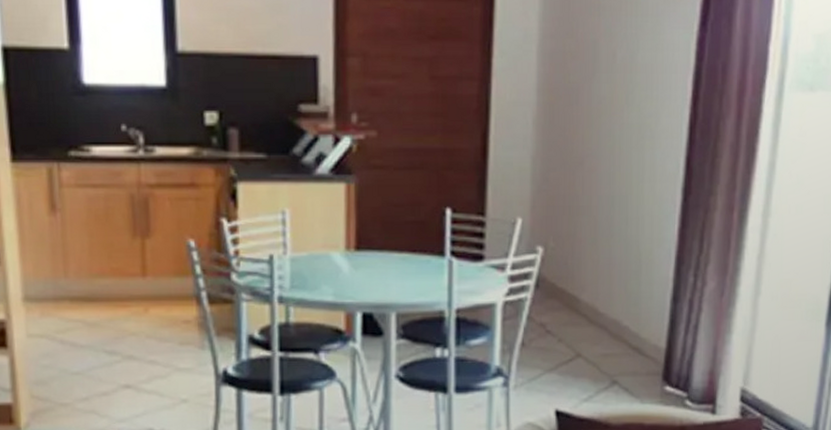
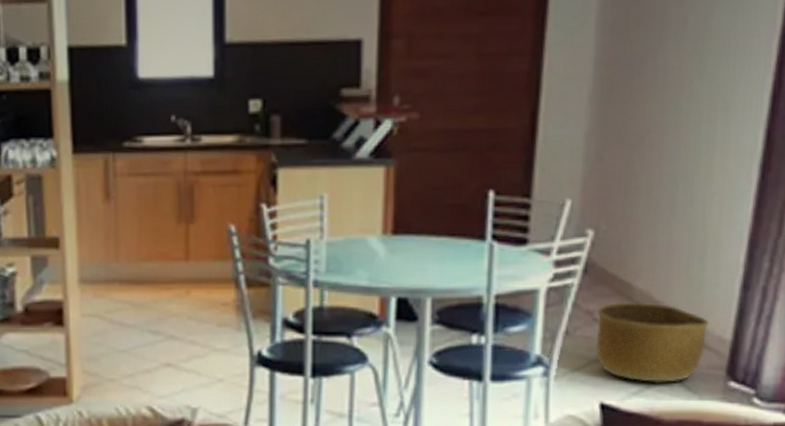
basket: none [549,314,646,390] -> present [595,302,709,384]

